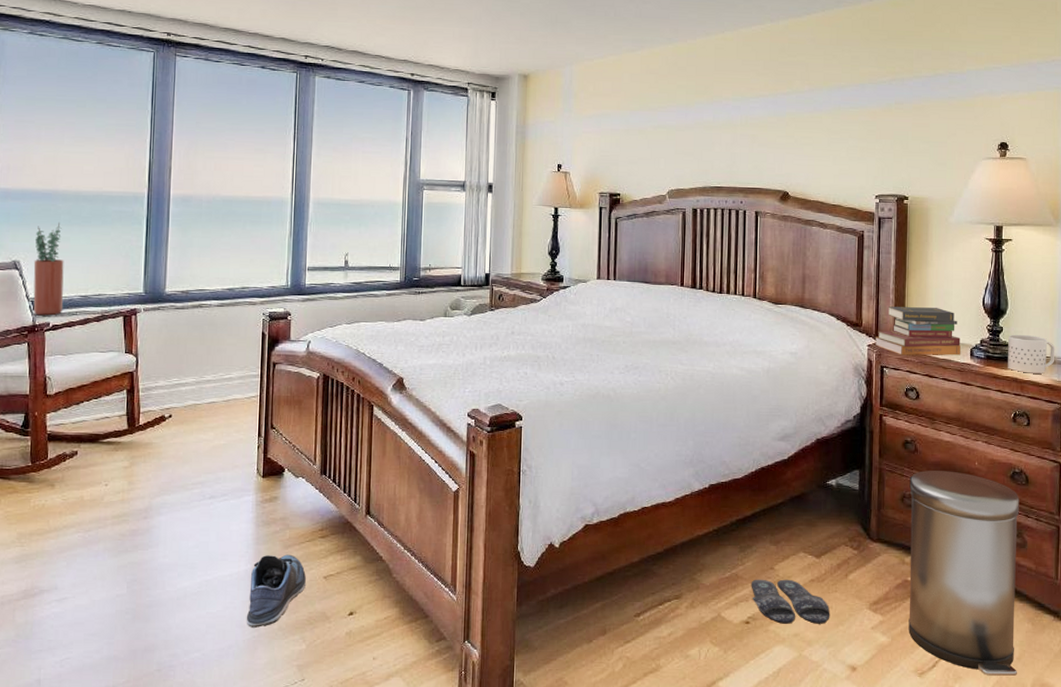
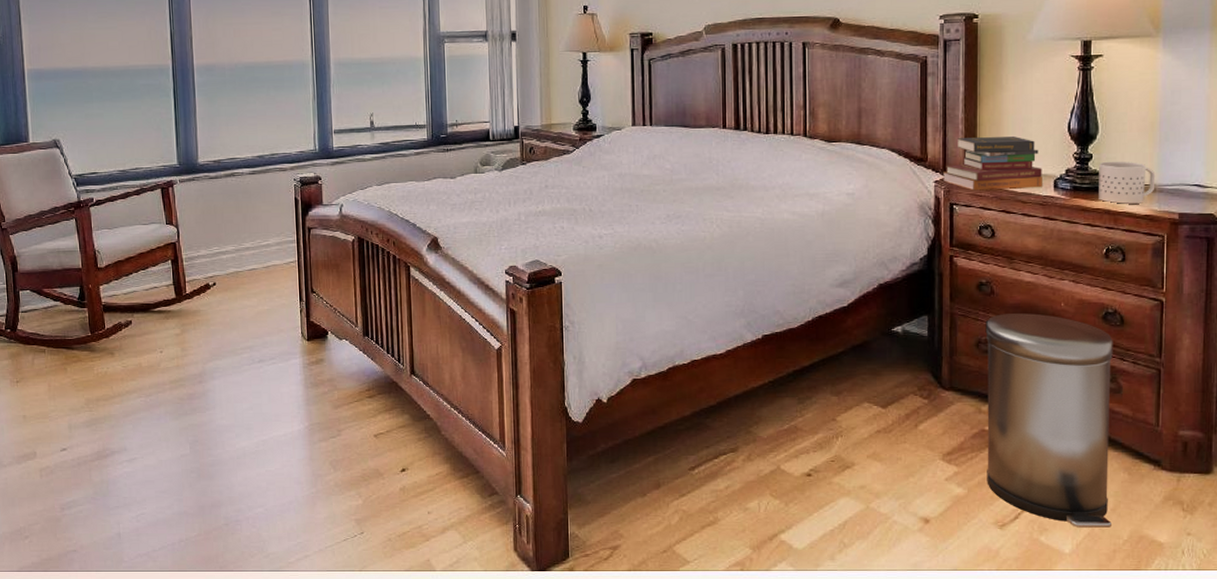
vase: present [33,223,64,316] -> none [71,100,105,192]
shoe: present [246,554,307,629] -> none [303,414,358,485]
slippers: present [751,579,830,624] -> none [811,430,899,476]

